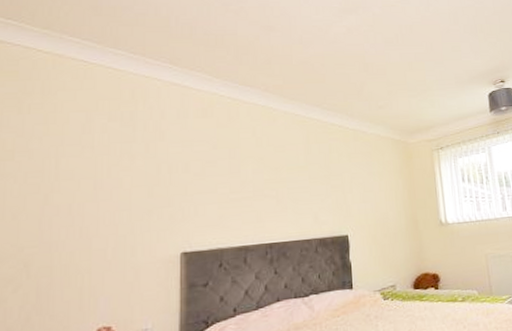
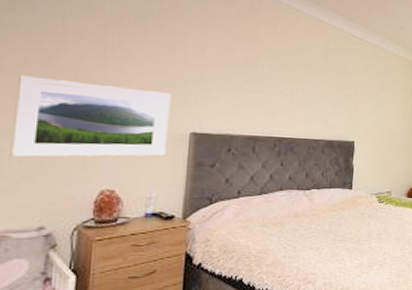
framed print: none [11,215,160,306] -> present [10,75,171,158]

